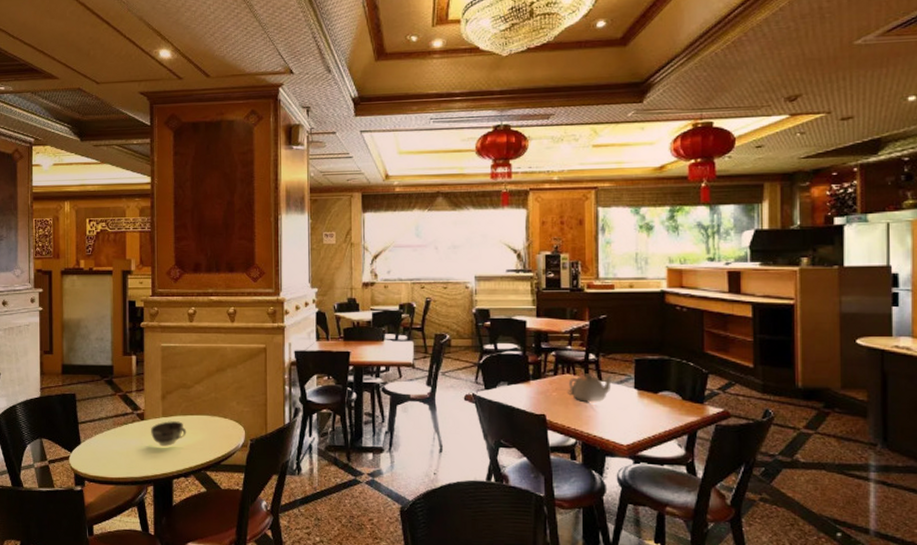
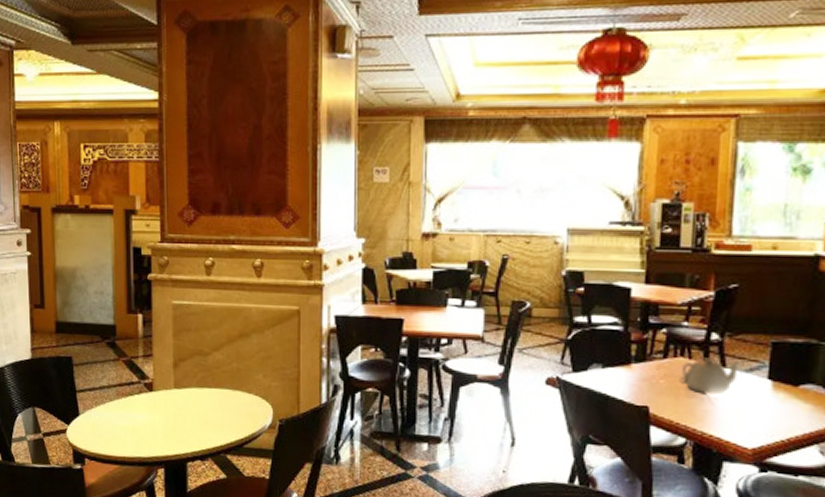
teacup: present [151,421,187,447] -> none [161,393,204,424]

